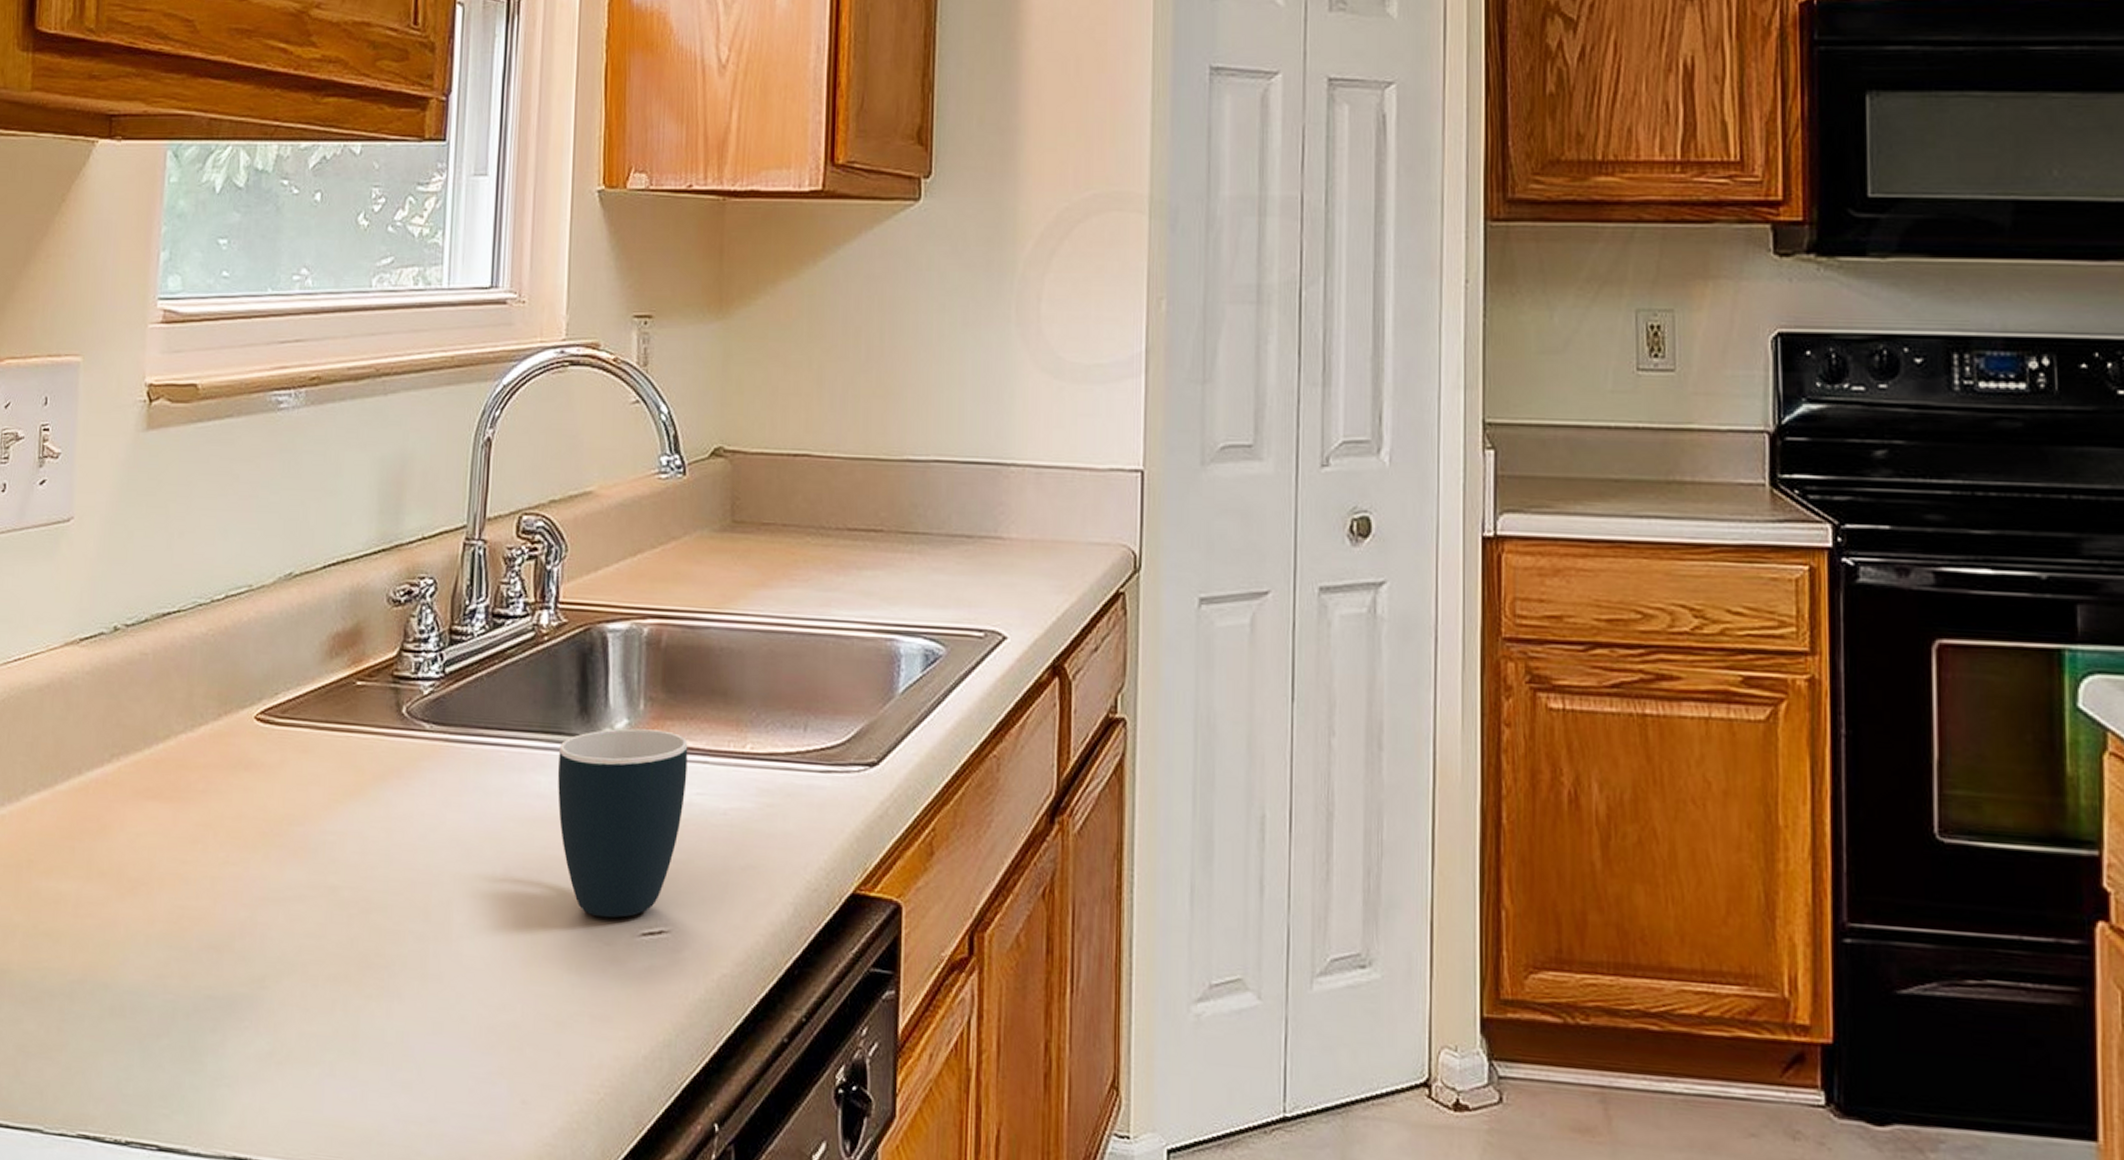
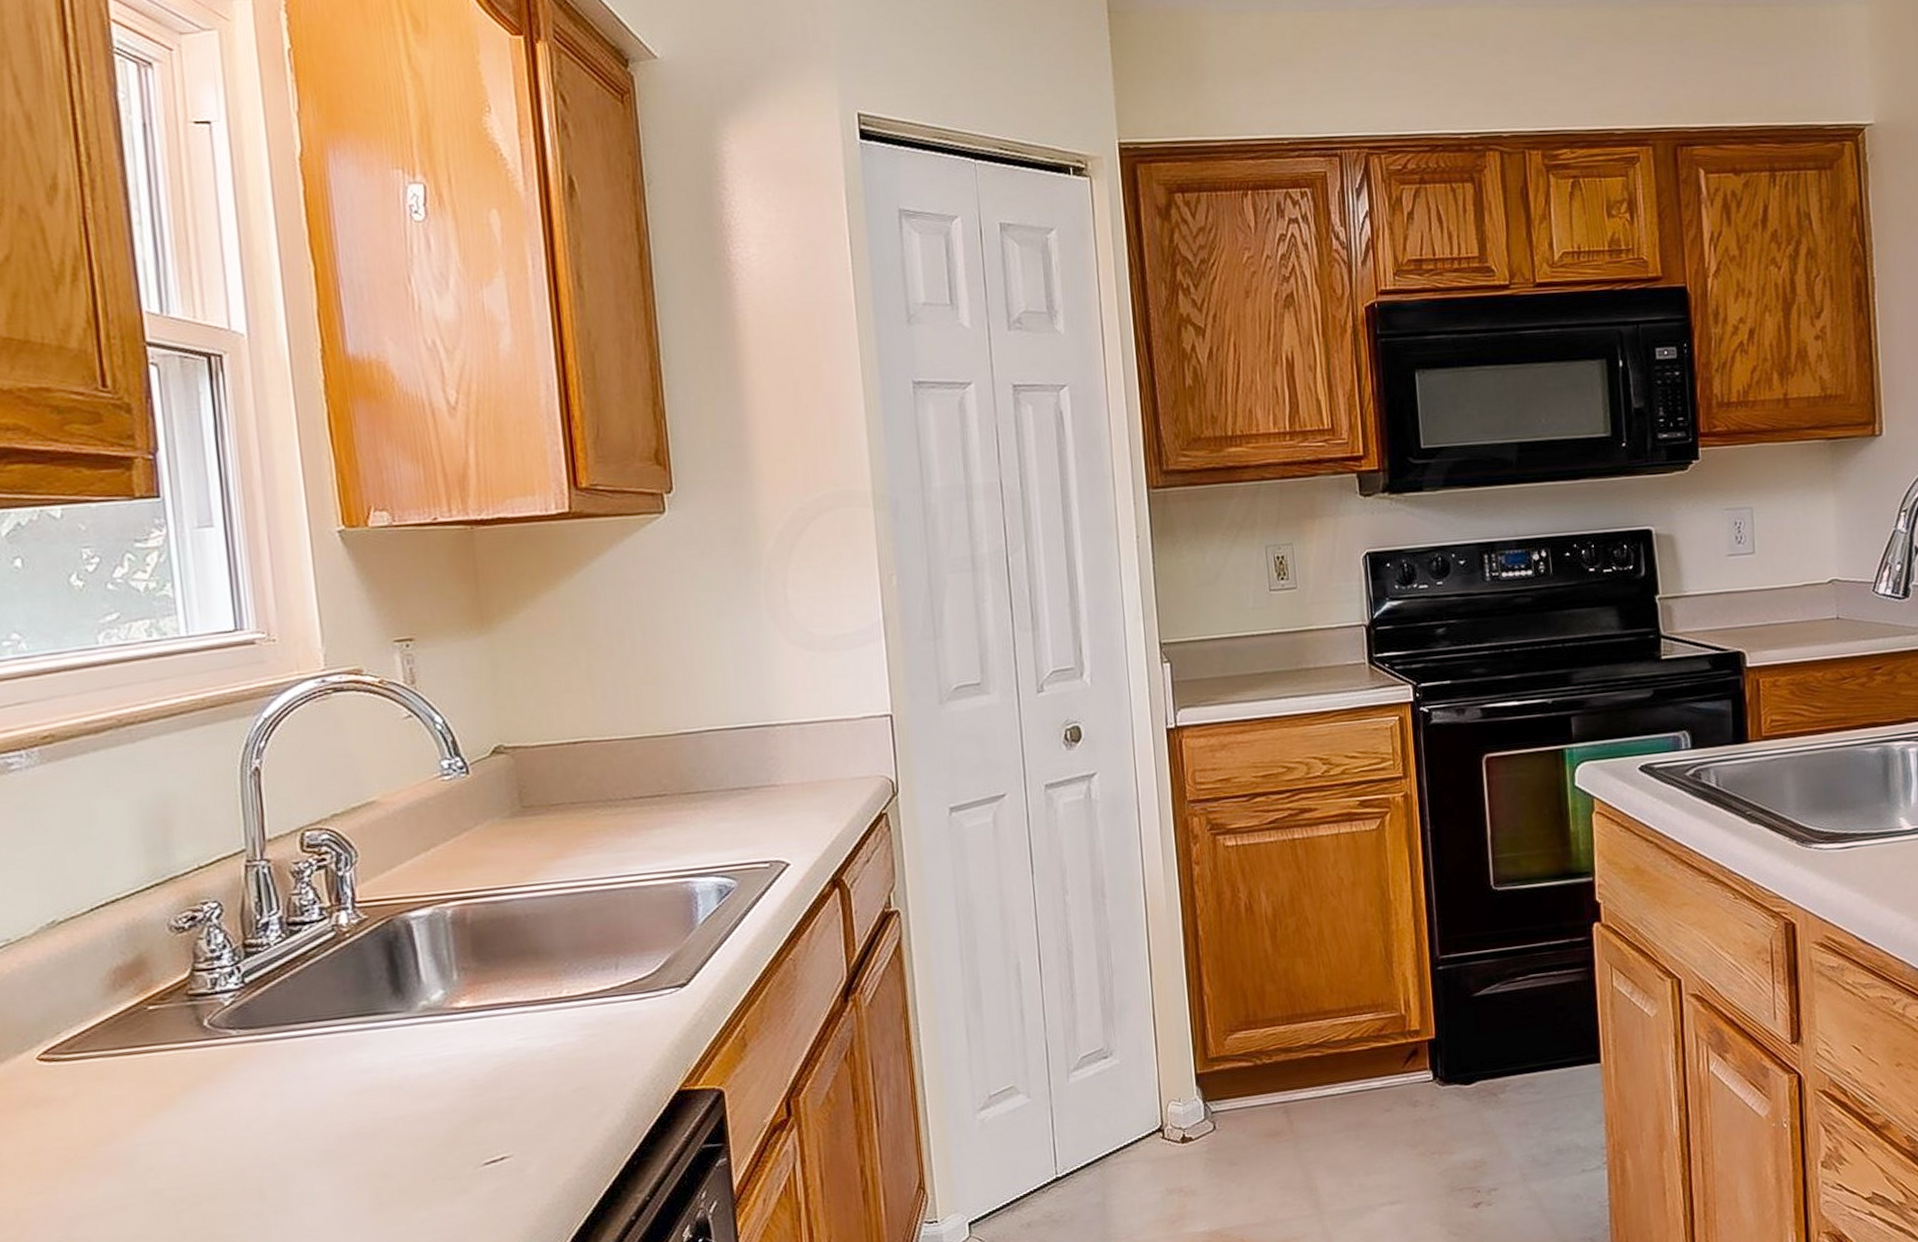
mug: present [558,728,688,918] -> none [377,993,510,1159]

